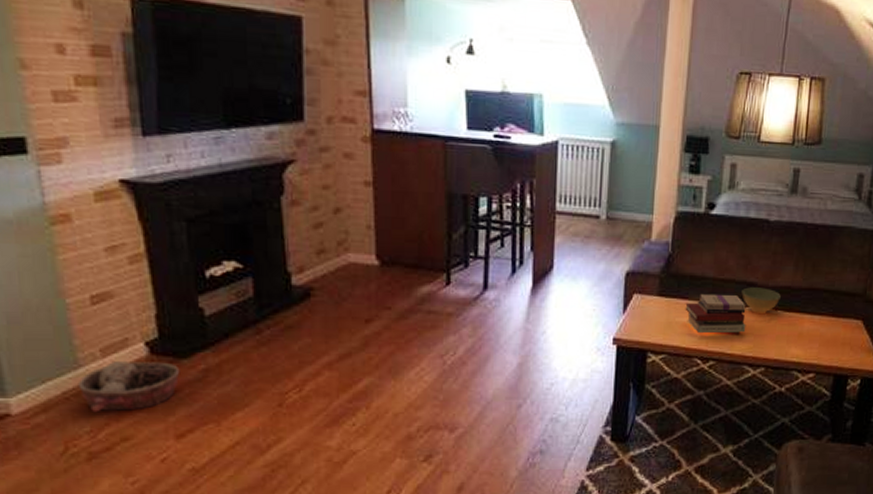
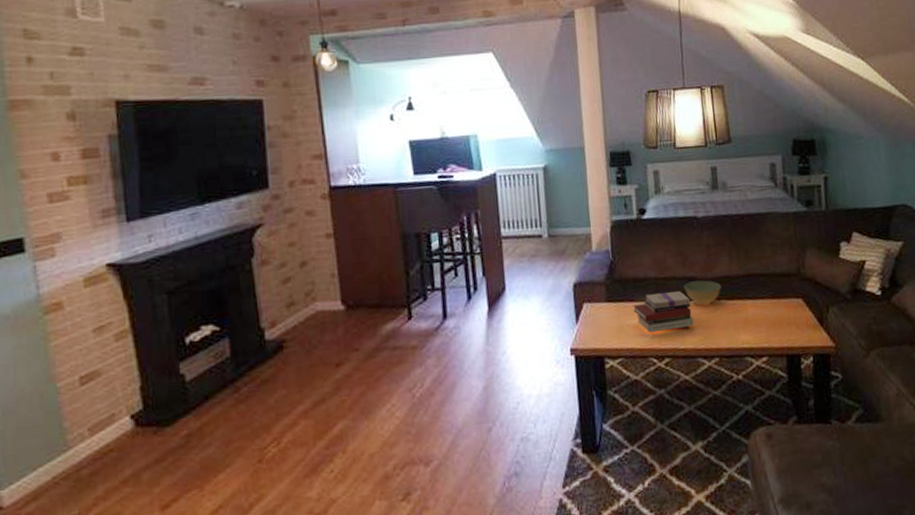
decorative basket: present [77,360,181,413] -> none [67,432,164,494]

